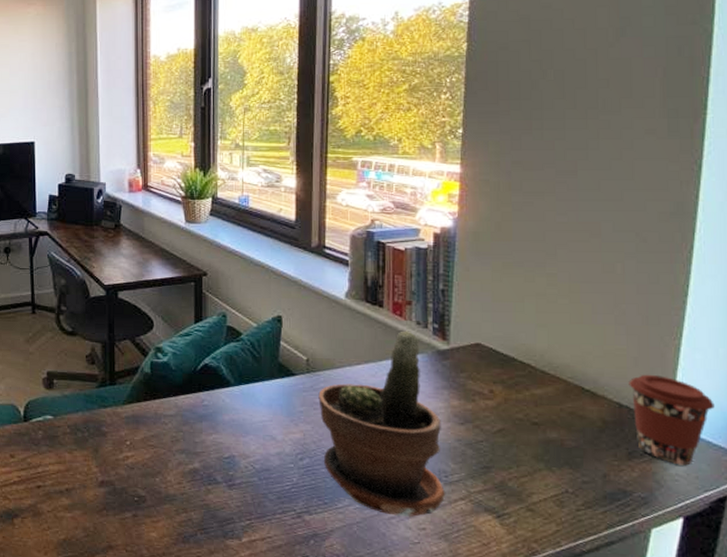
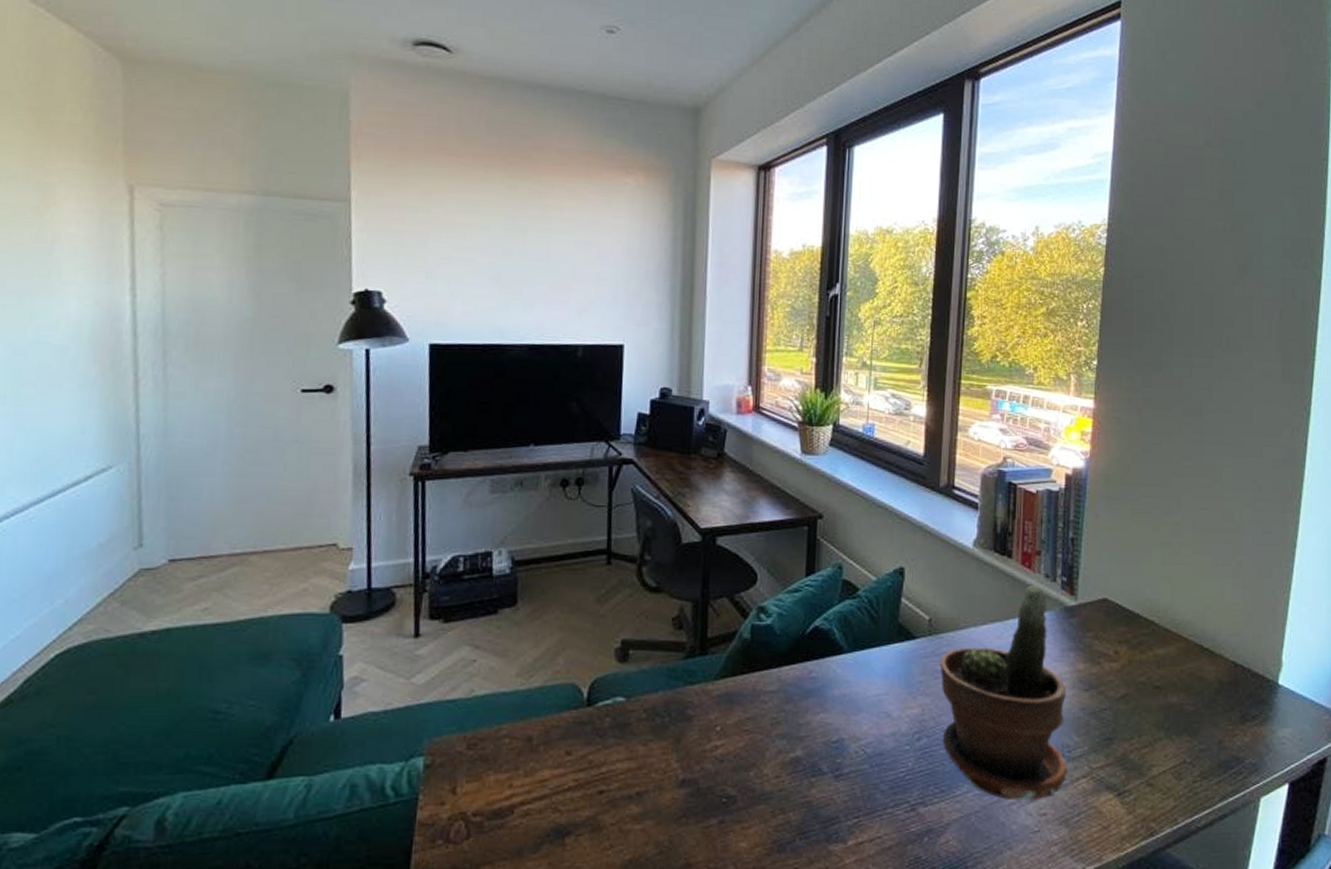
coffee cup: present [629,374,715,466] -> none [1243,630,1317,727]

